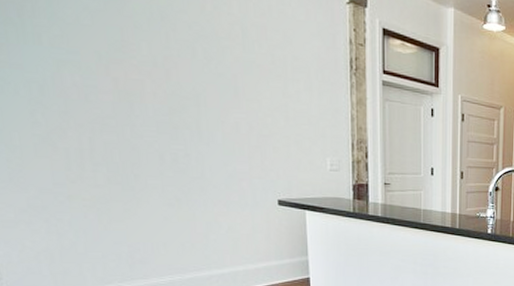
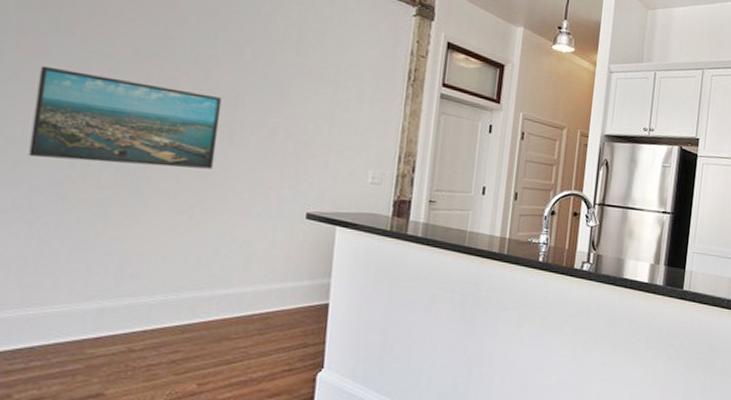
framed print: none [19,76,190,165] -> present [28,65,222,169]

